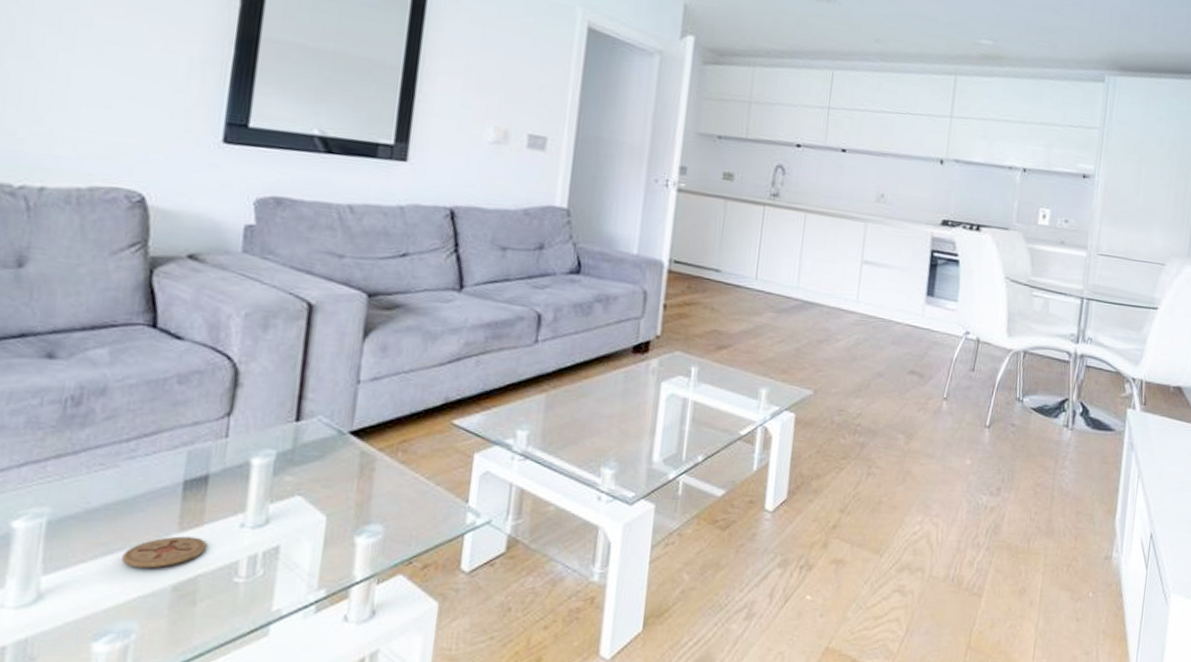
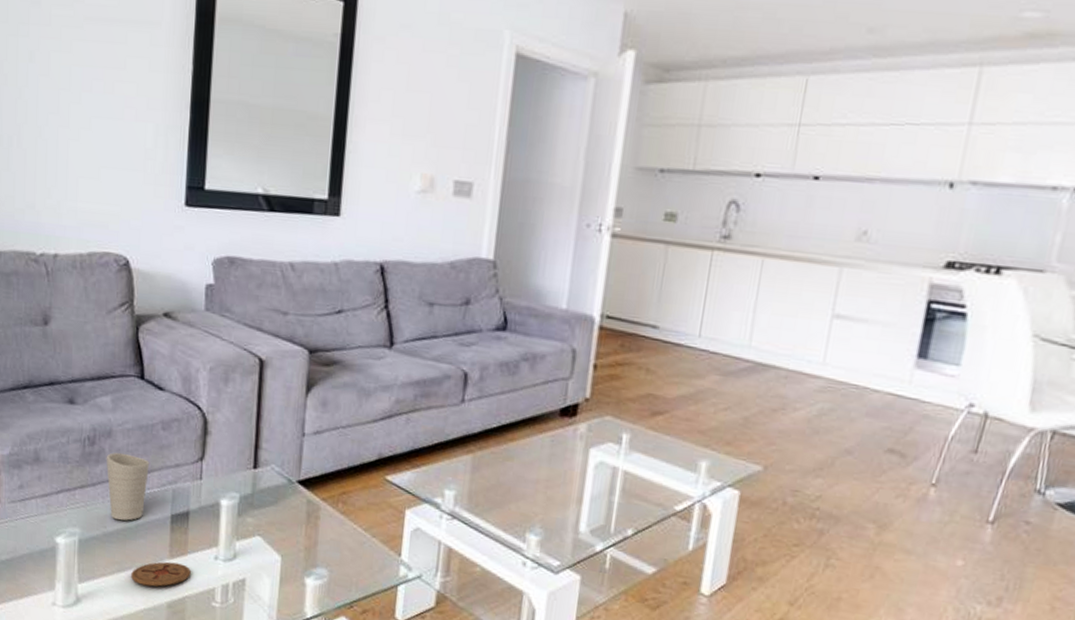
cup: none [95,412,158,493] -> present [106,452,150,521]

